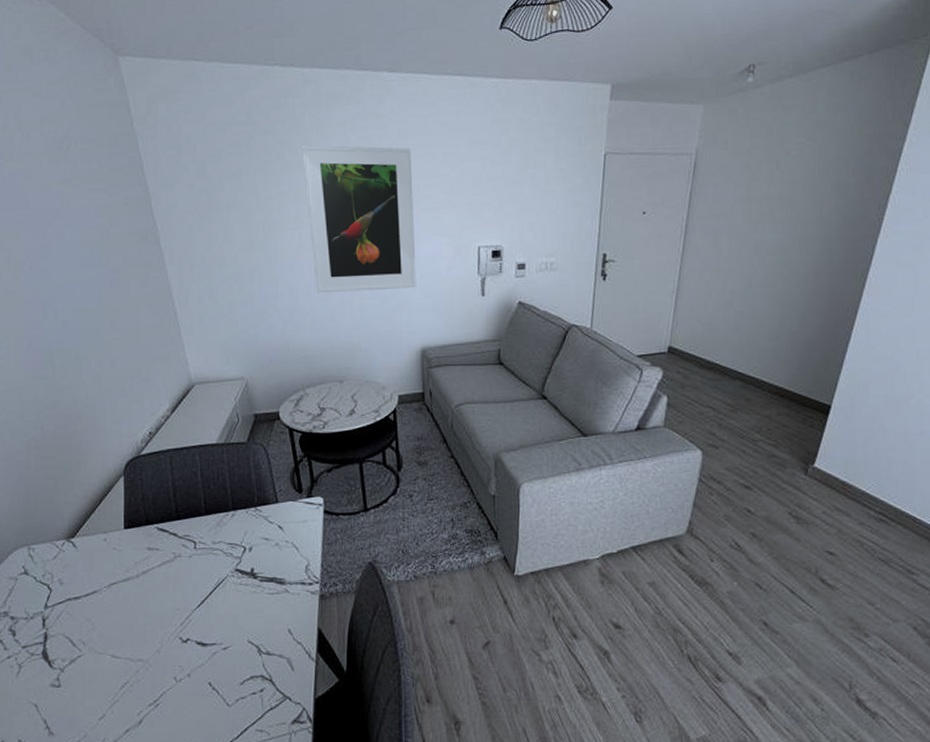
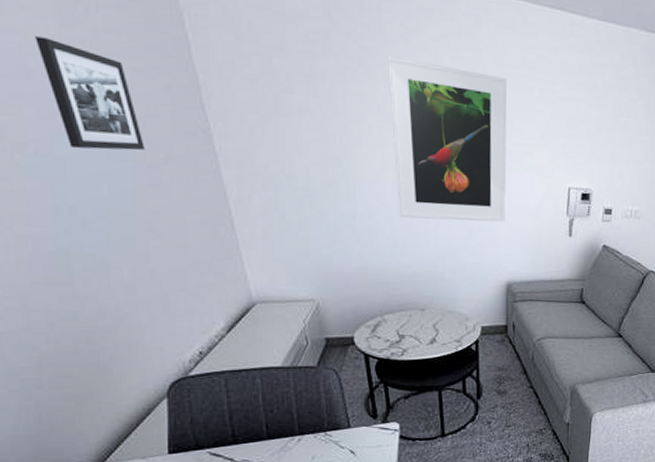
picture frame: none [33,174,108,260] -> present [35,36,145,151]

